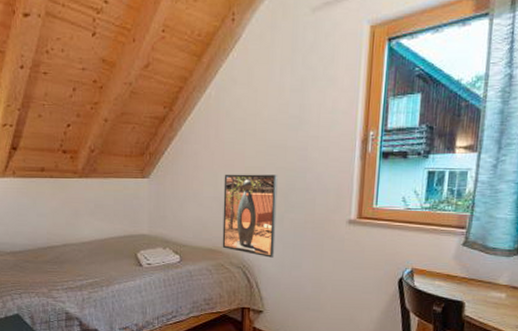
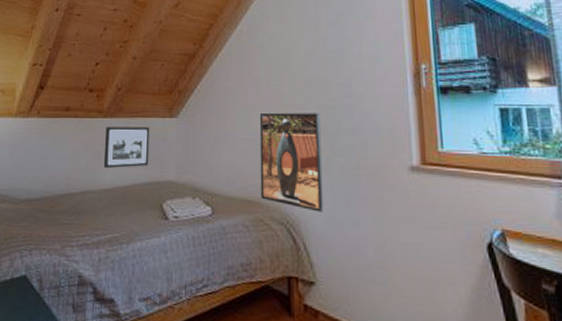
picture frame: none [82,186,123,224] -> present [104,126,150,169]

